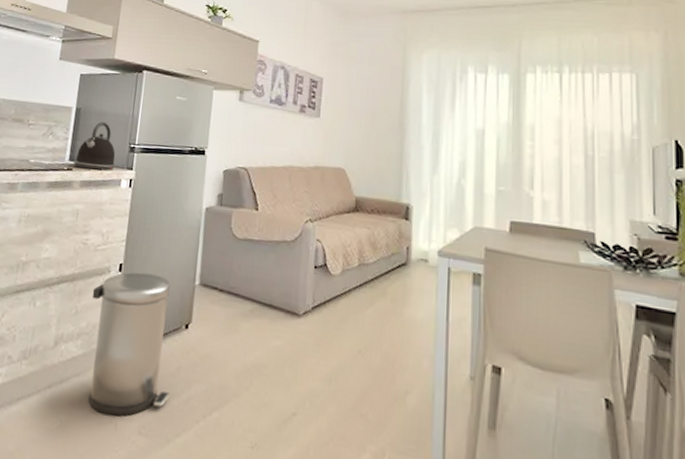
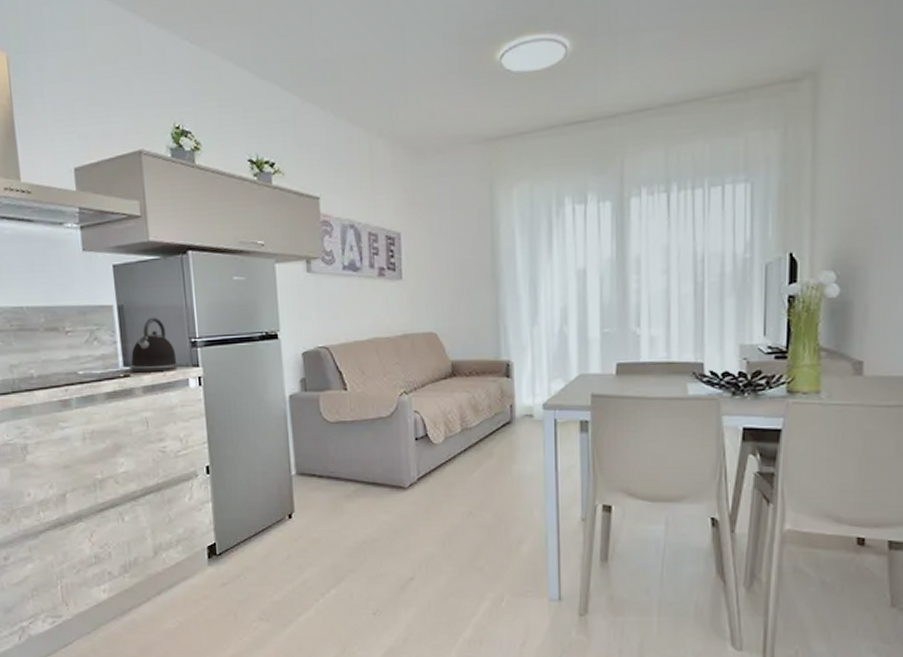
pedal bin: present [88,272,171,417] -> none [182,471,285,610]

